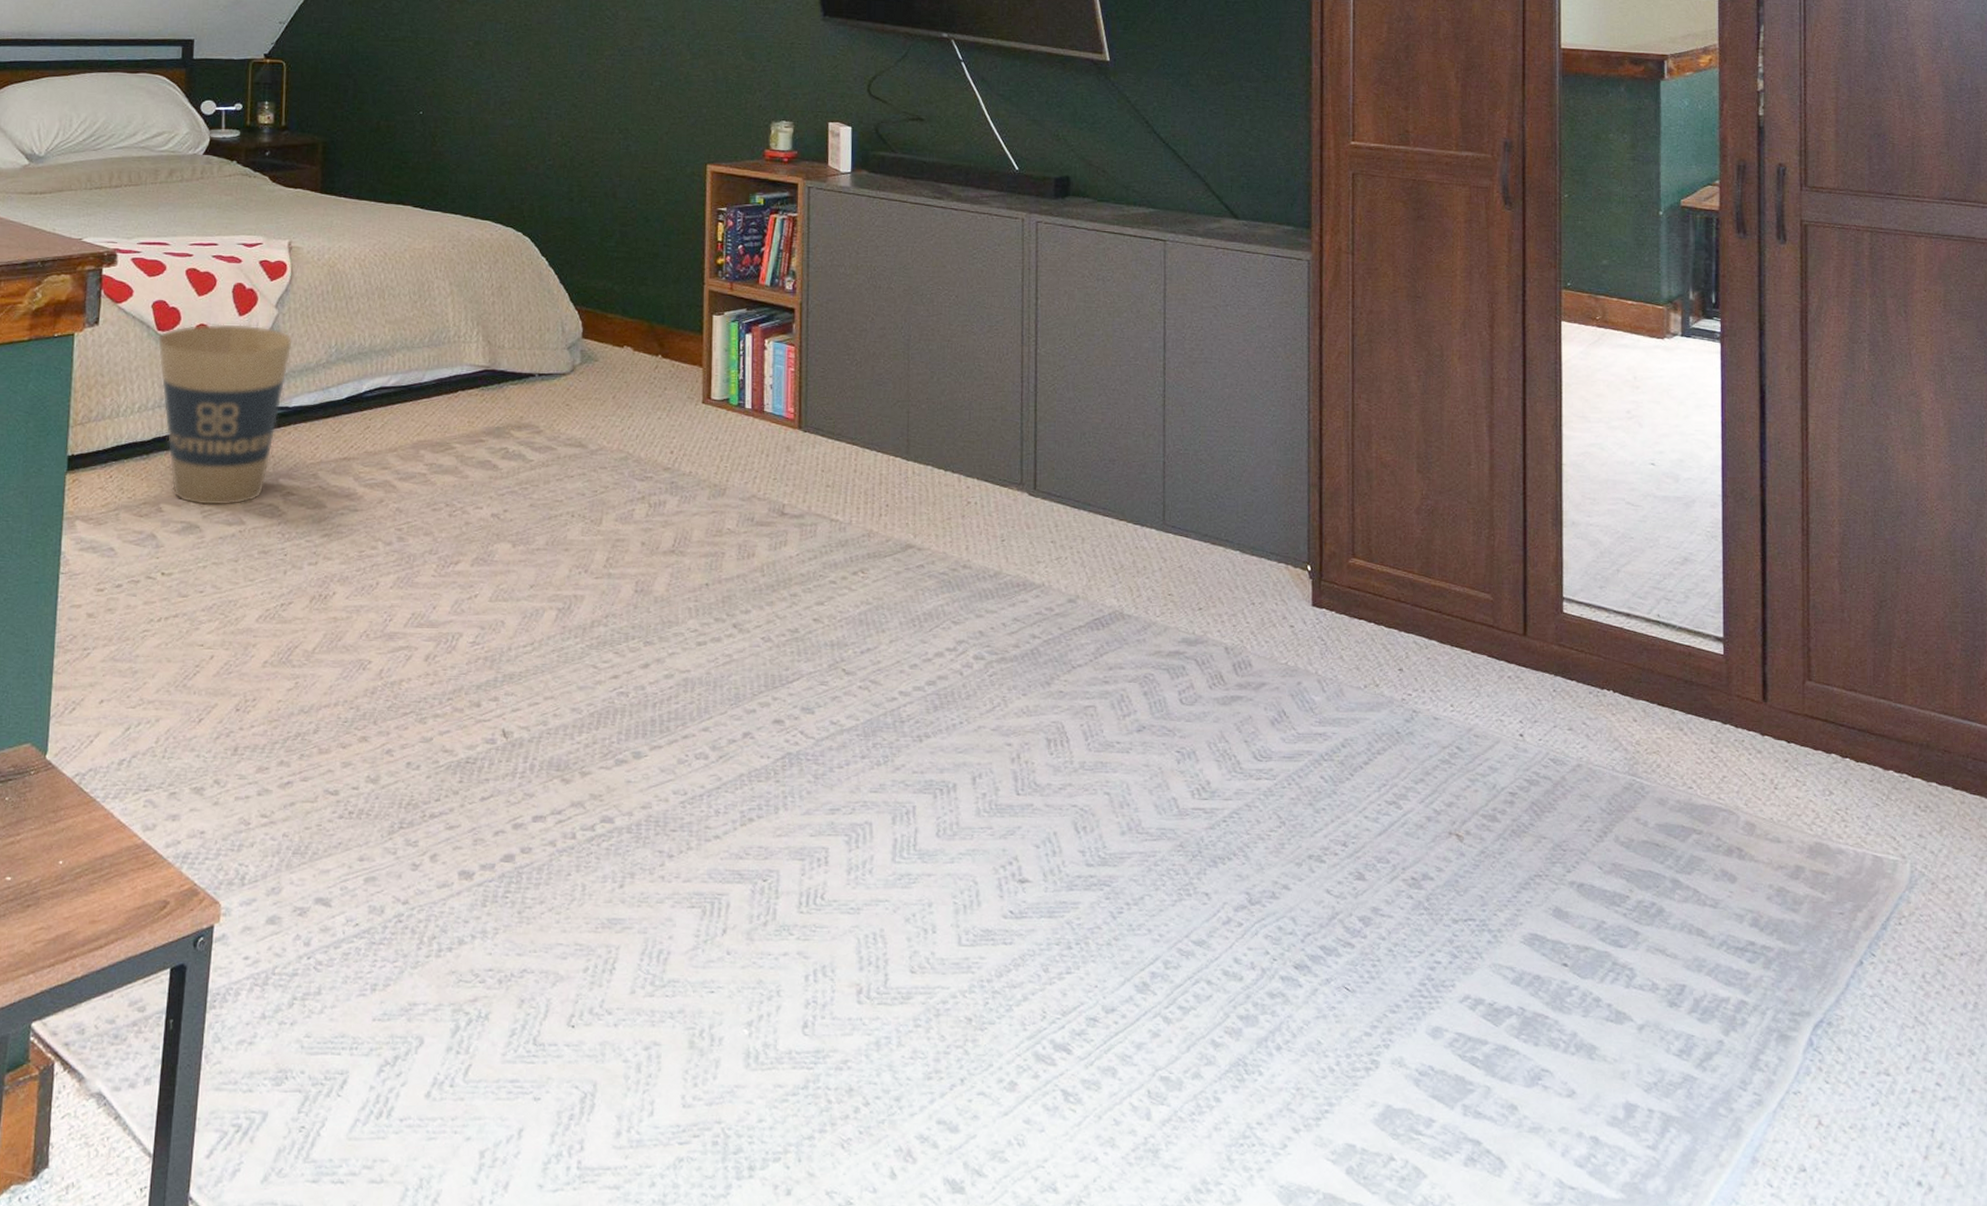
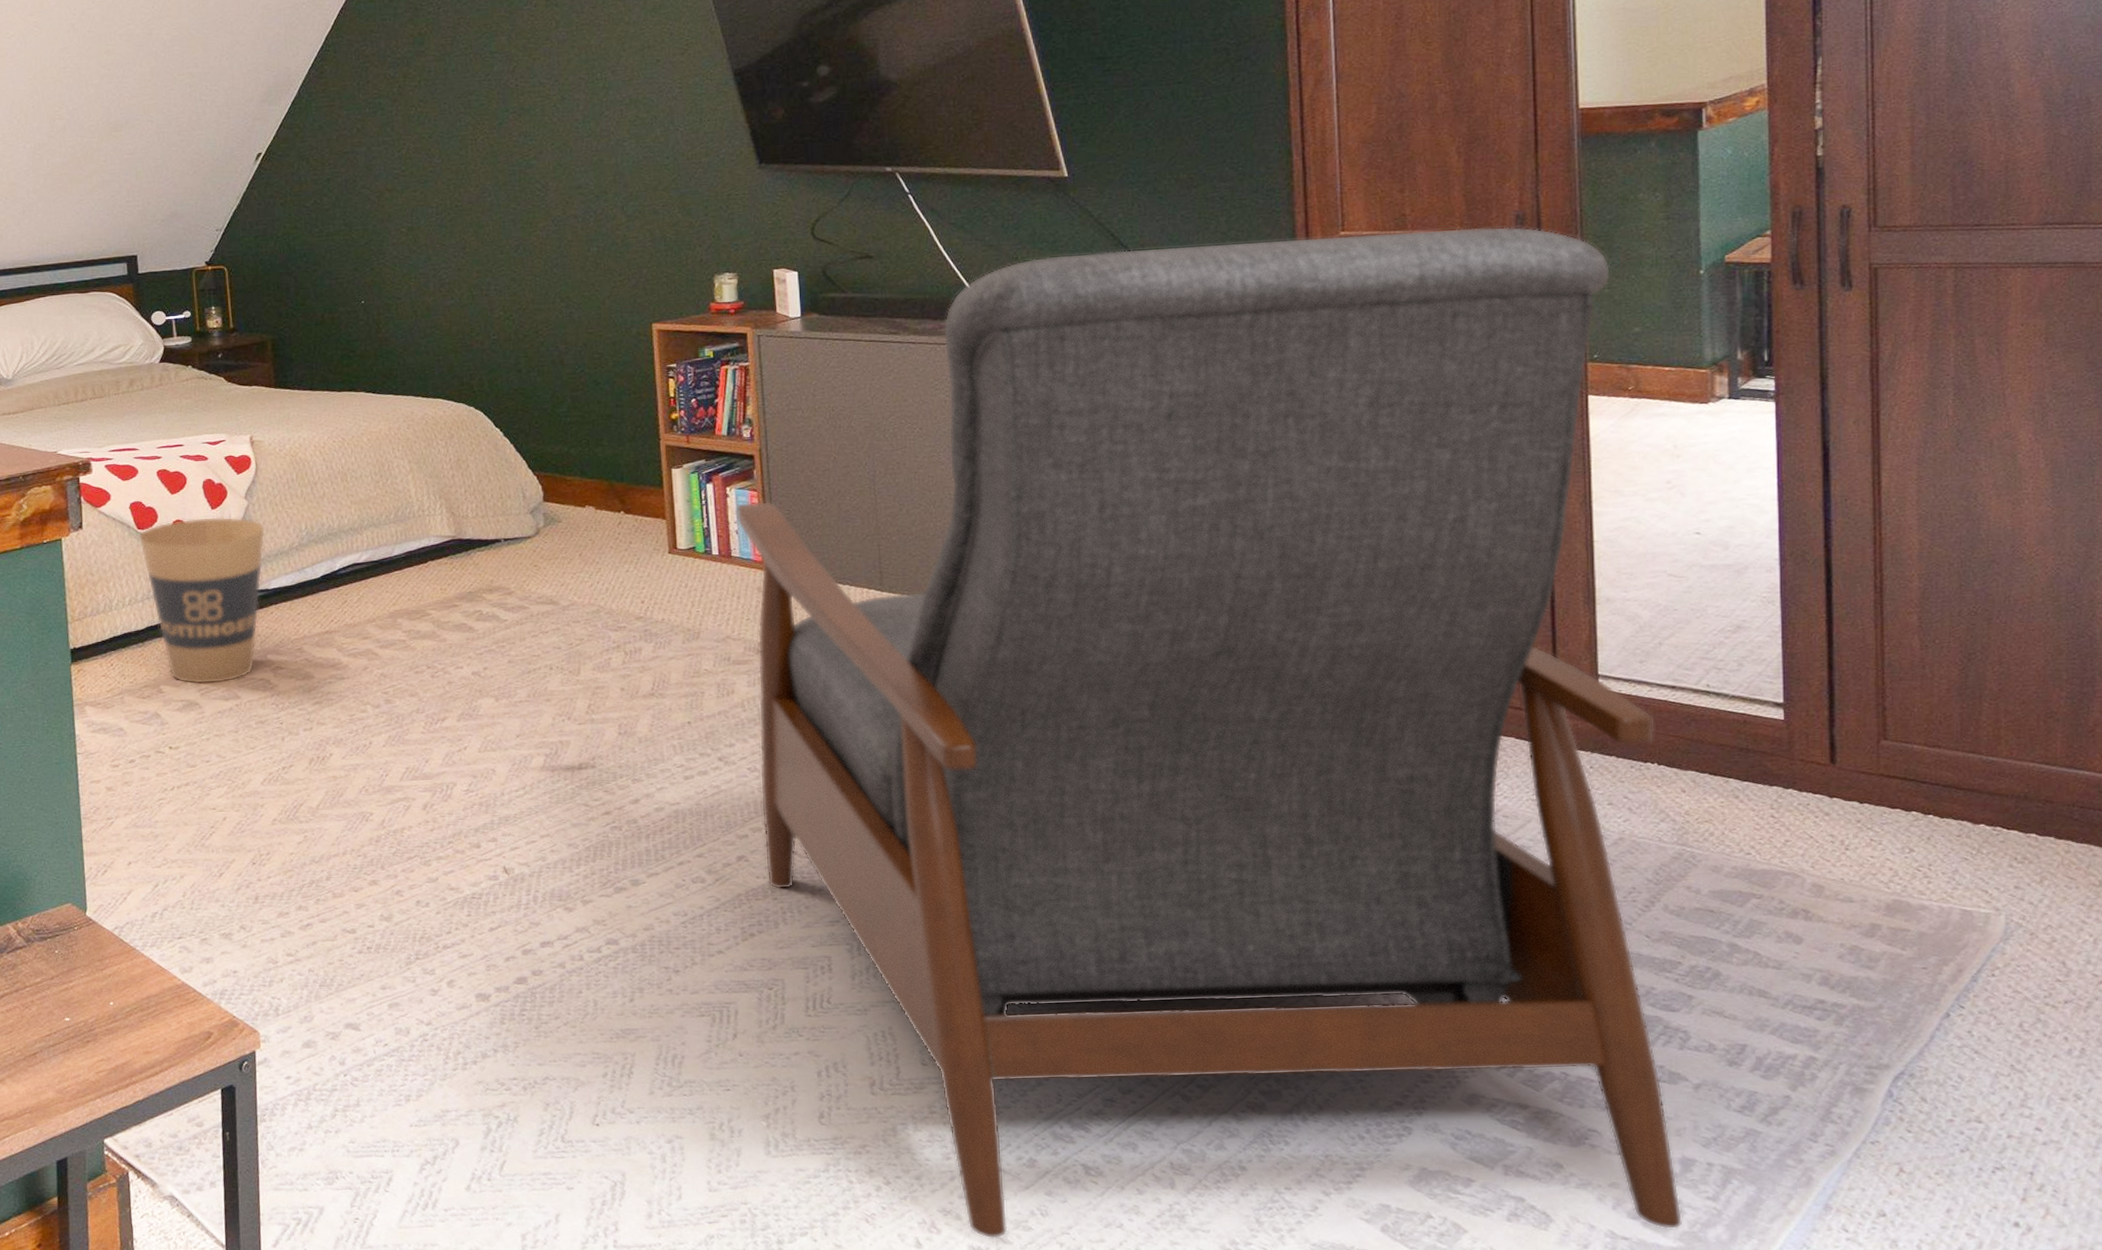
chair: none [771,136,1625,1180] -> present [735,226,1683,1239]

